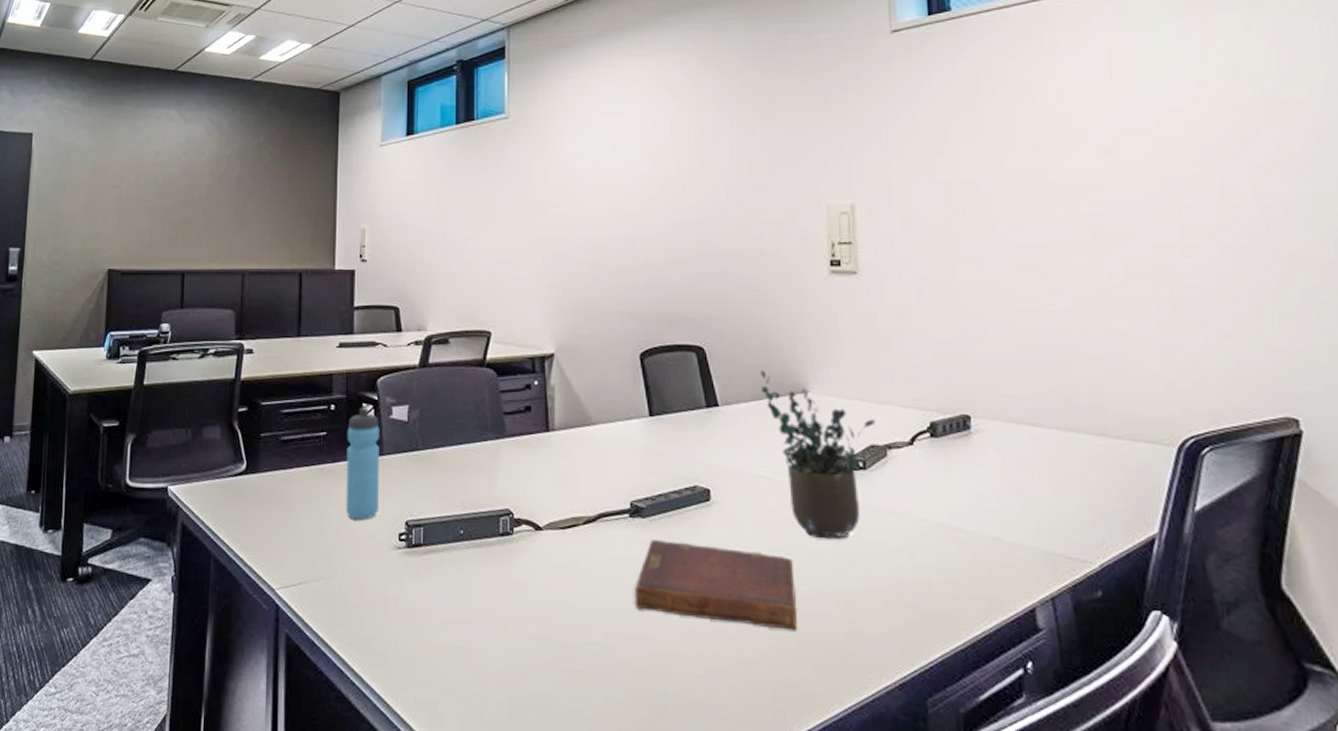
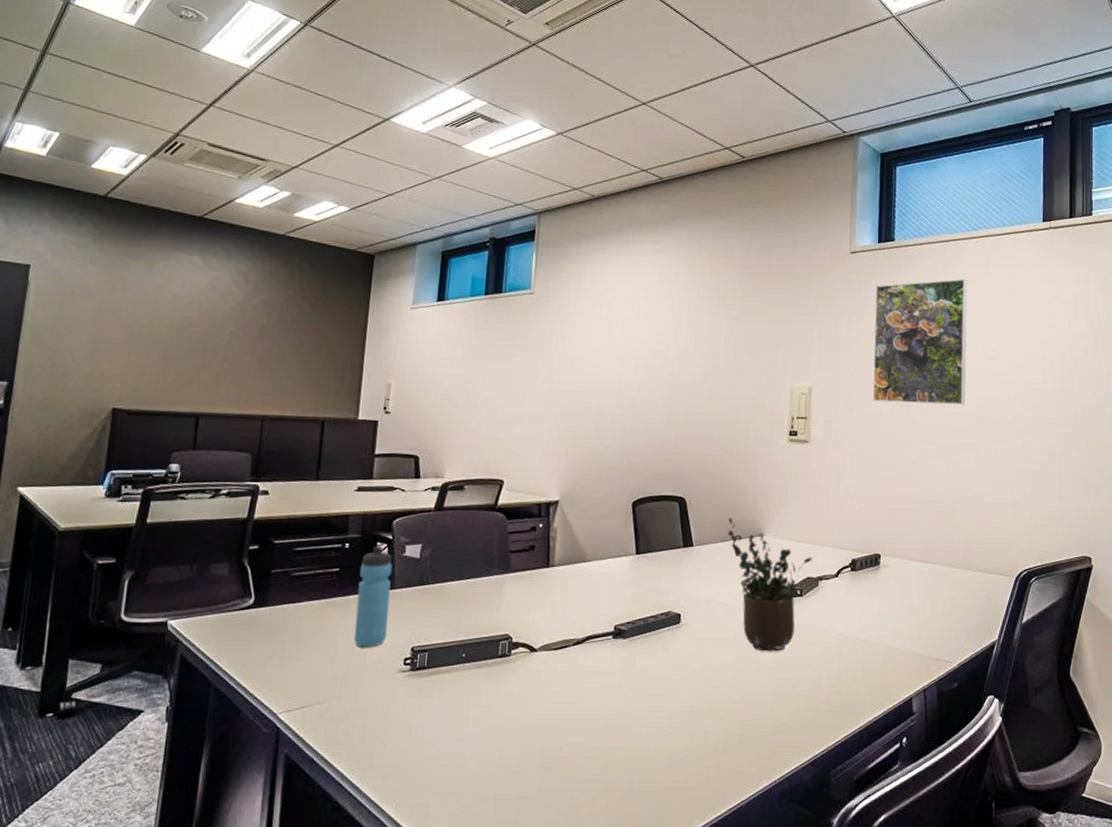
diary: present [635,540,798,631] -> none [612,657,742,725]
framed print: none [929,49,1074,217] -> present [872,278,967,406]

